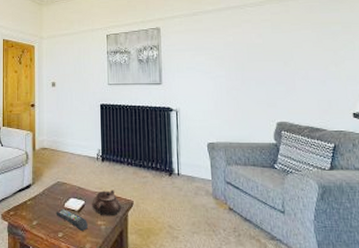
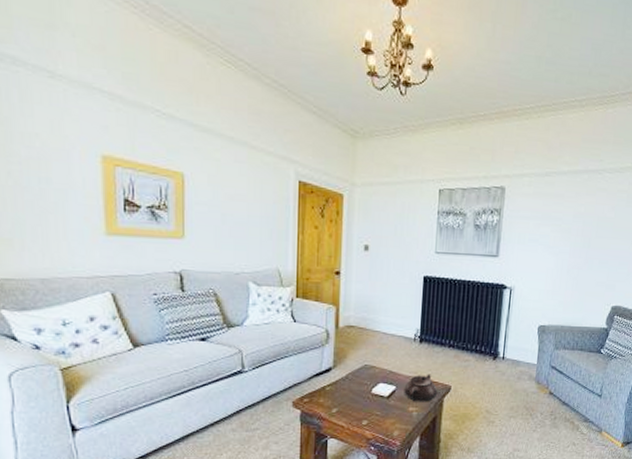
remote control: present [56,208,88,232] -> none [360,394,398,419]

